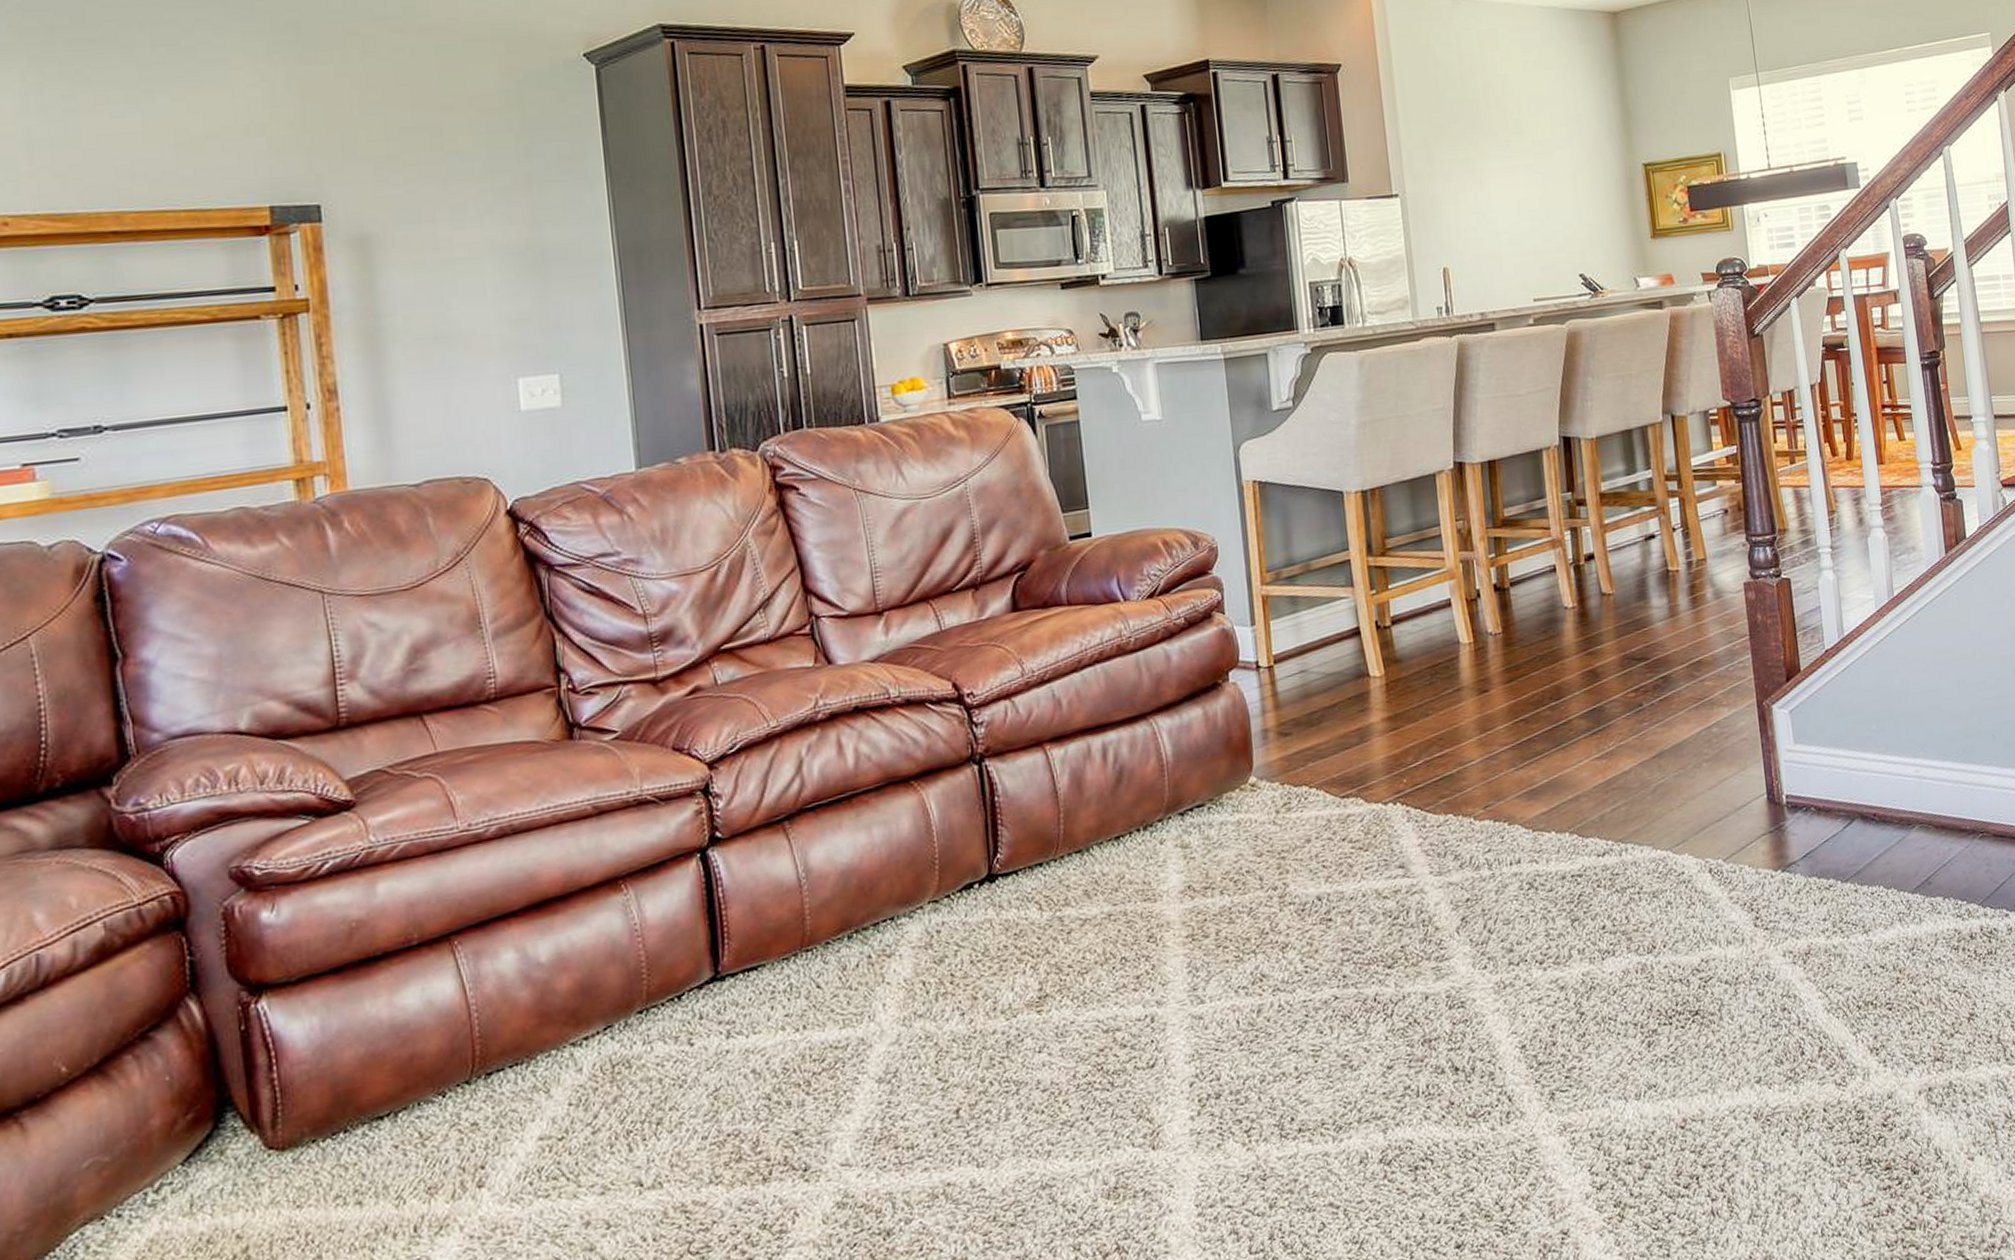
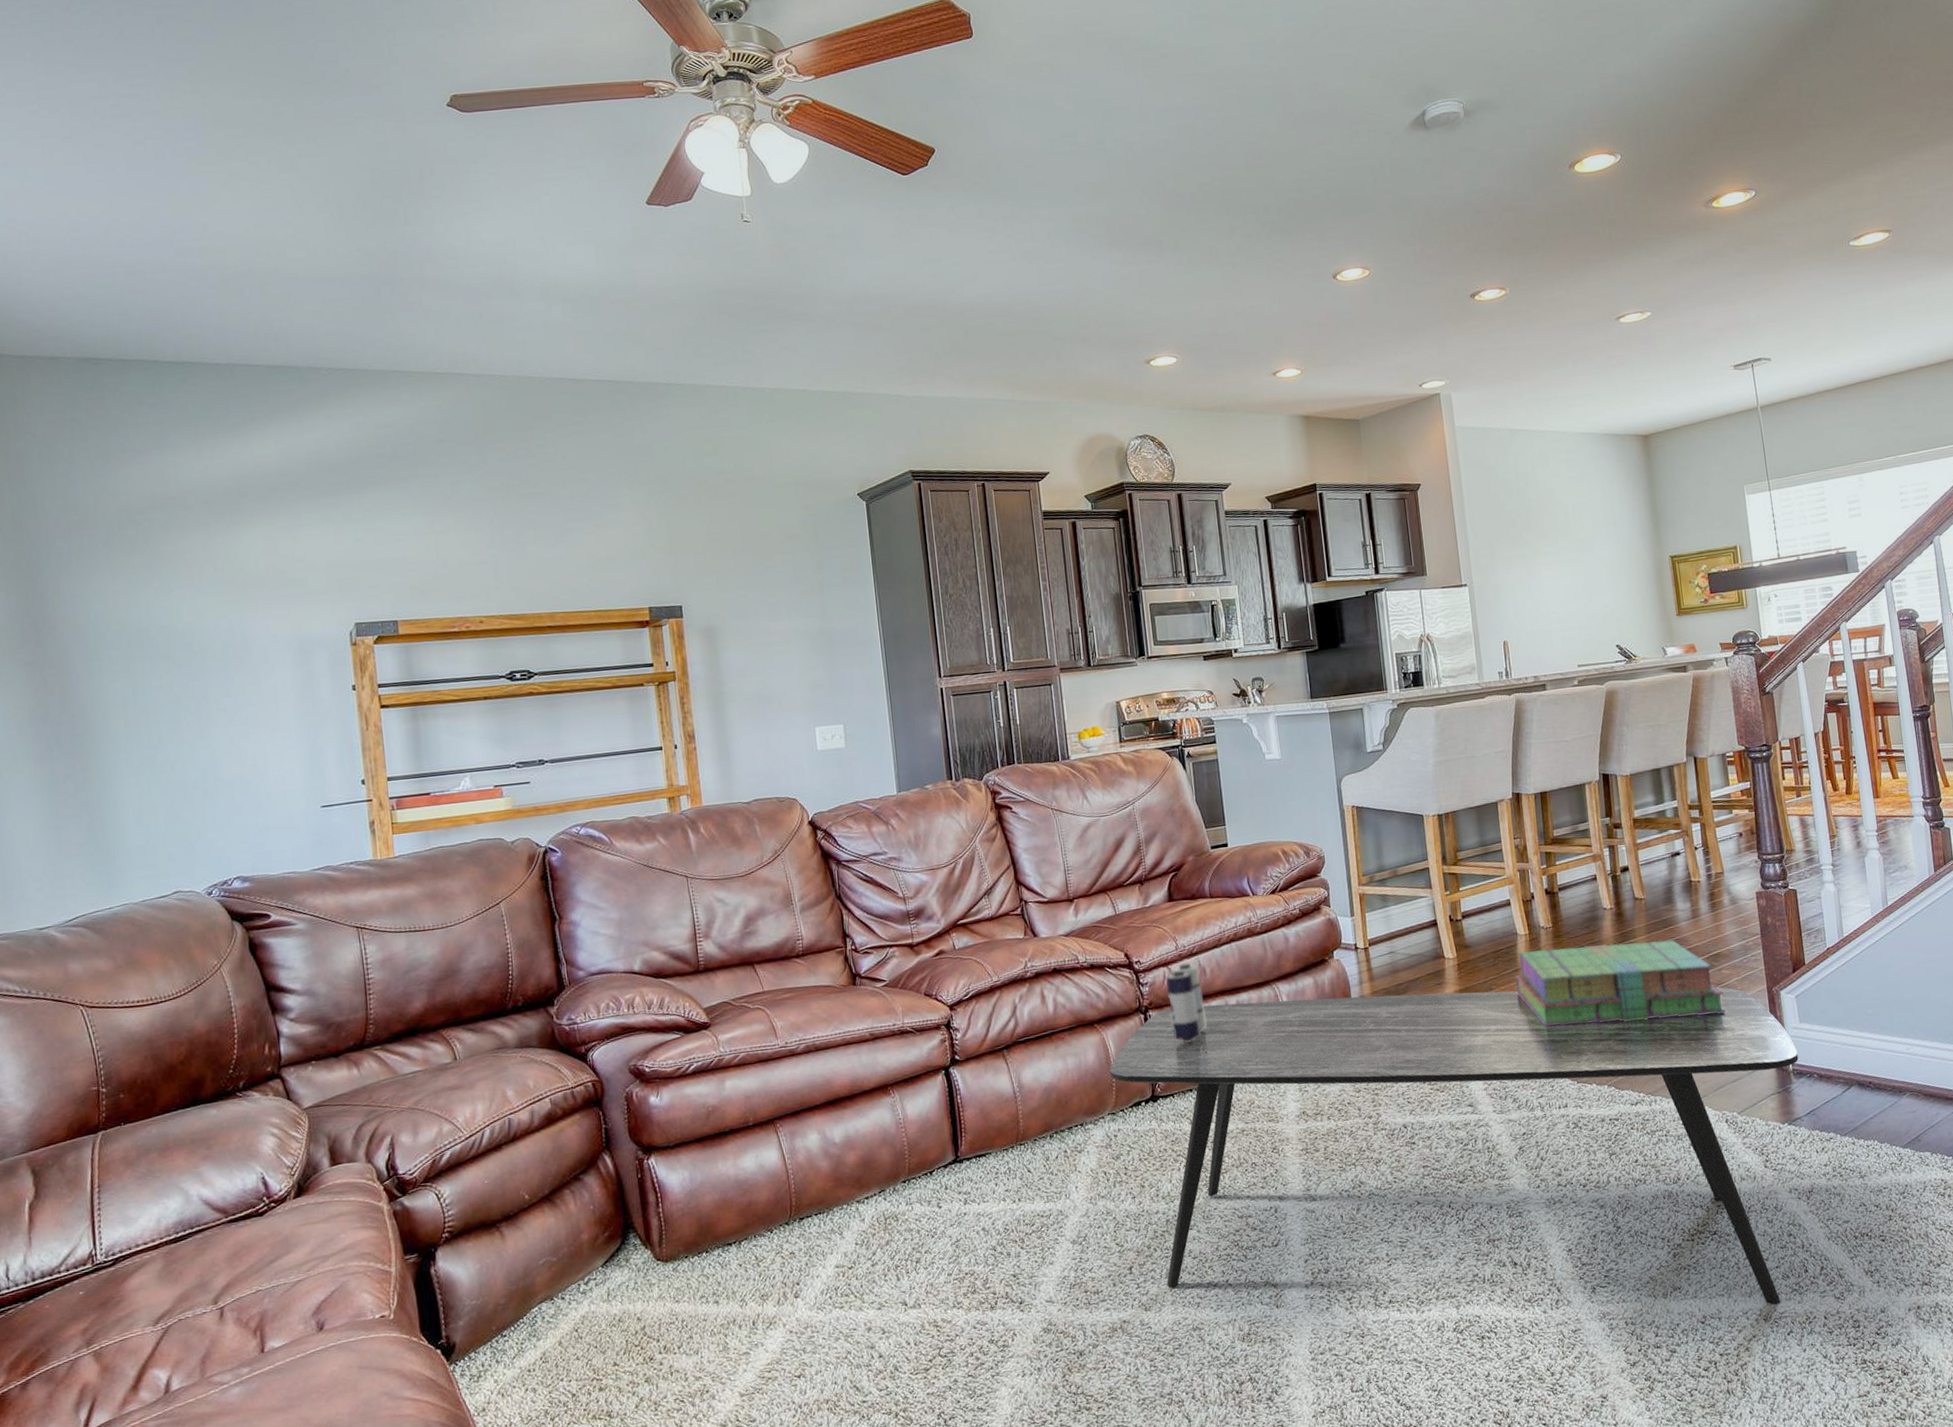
coffee table: none [930,702,1793,1134] -> present [1109,987,1799,1306]
candle: none [1008,693,1063,815] -> present [1166,963,1208,1054]
stack of books: none [1456,645,1709,760] -> present [1514,940,1725,1026]

